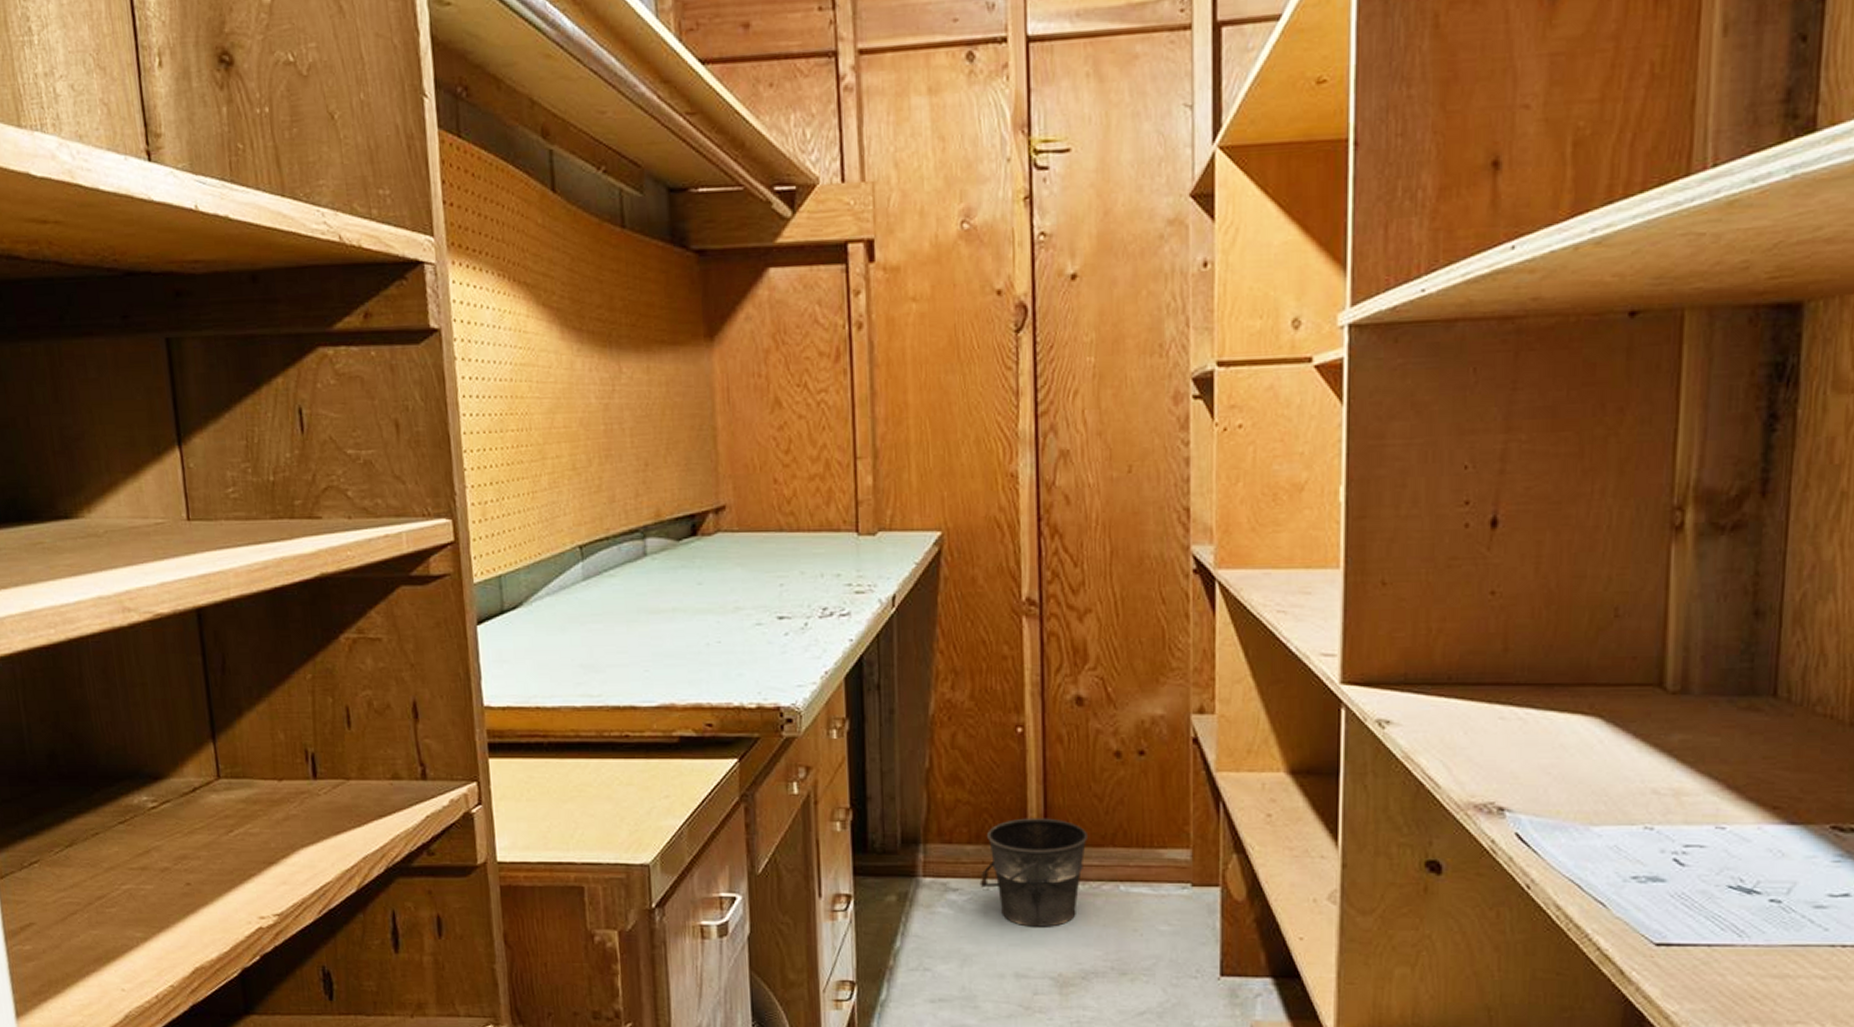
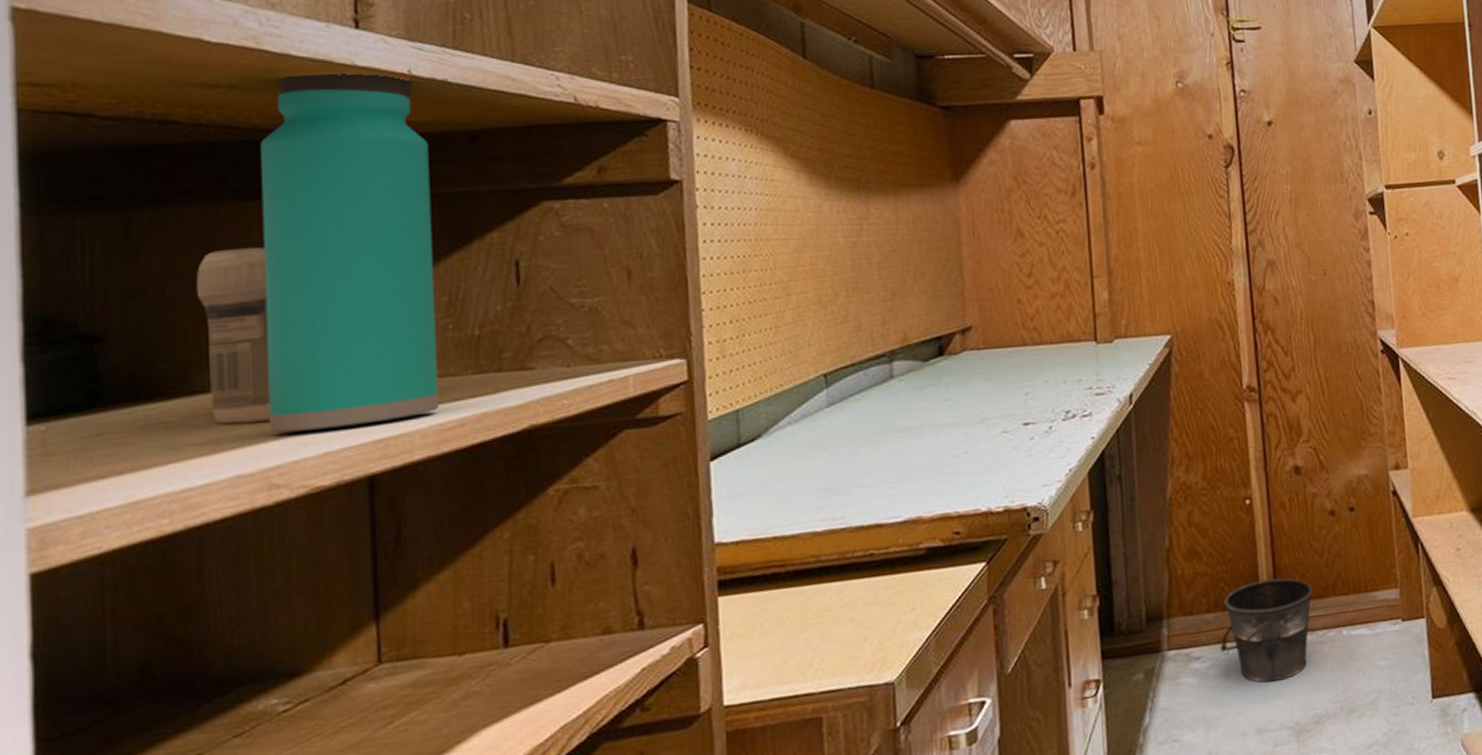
jar: none [50,382,119,549] -> present [196,246,272,424]
water bottle: none [85,209,246,561] -> present [261,74,439,433]

